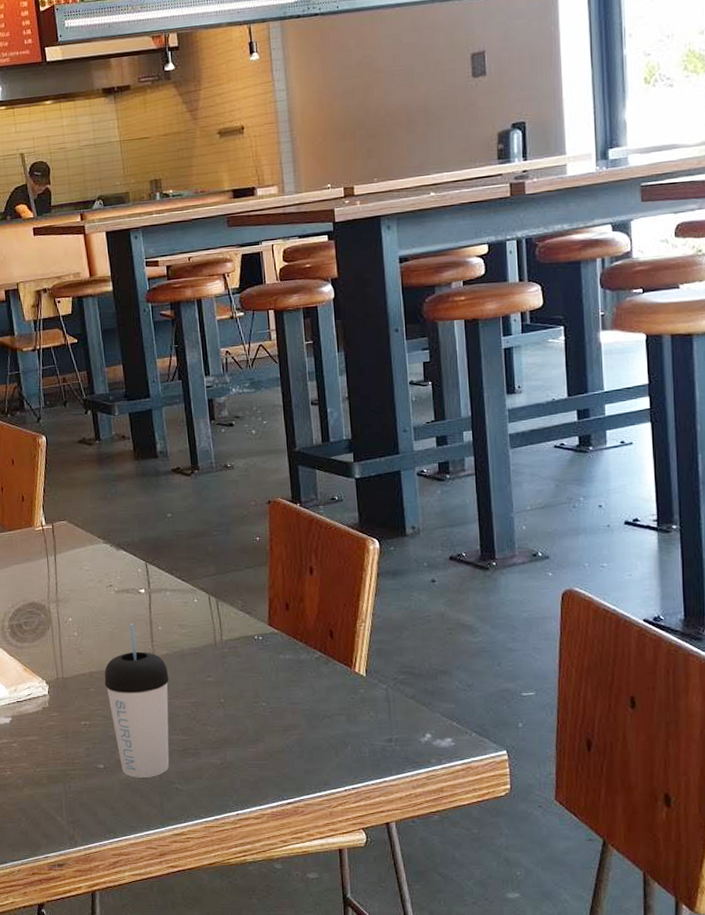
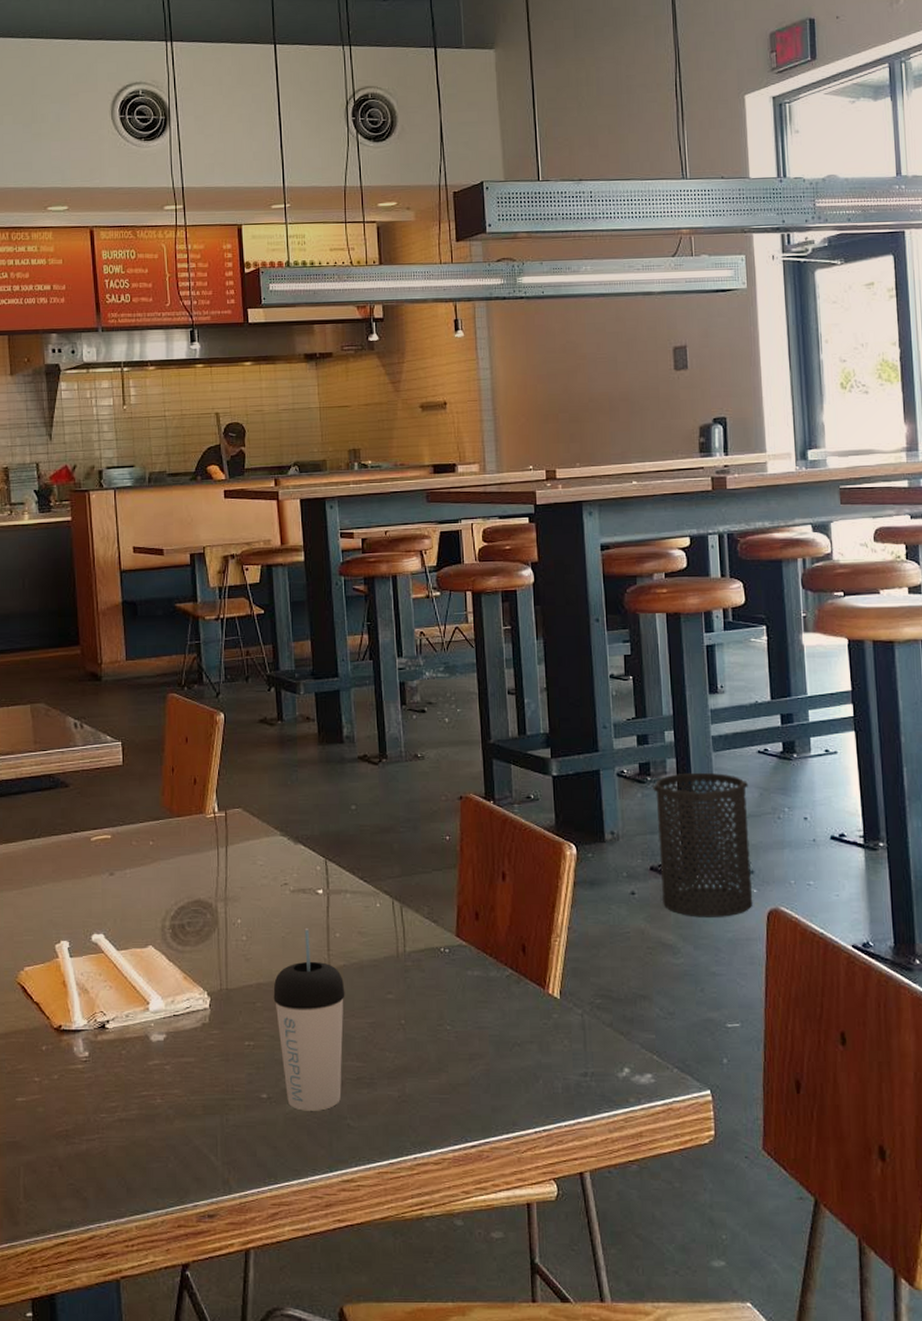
trash can: none [452,468,548,600] -> present [653,772,753,917]

